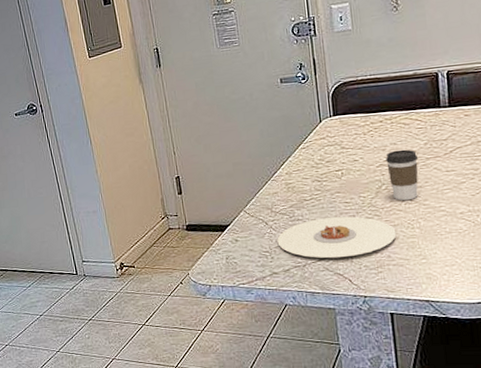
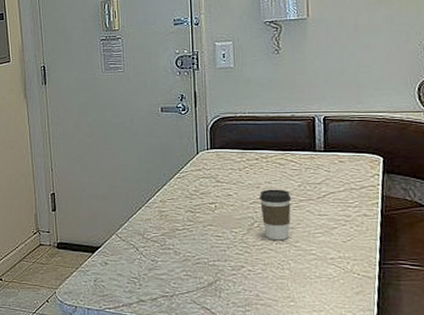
plate: present [277,216,397,259] -> none [146,250,266,292]

